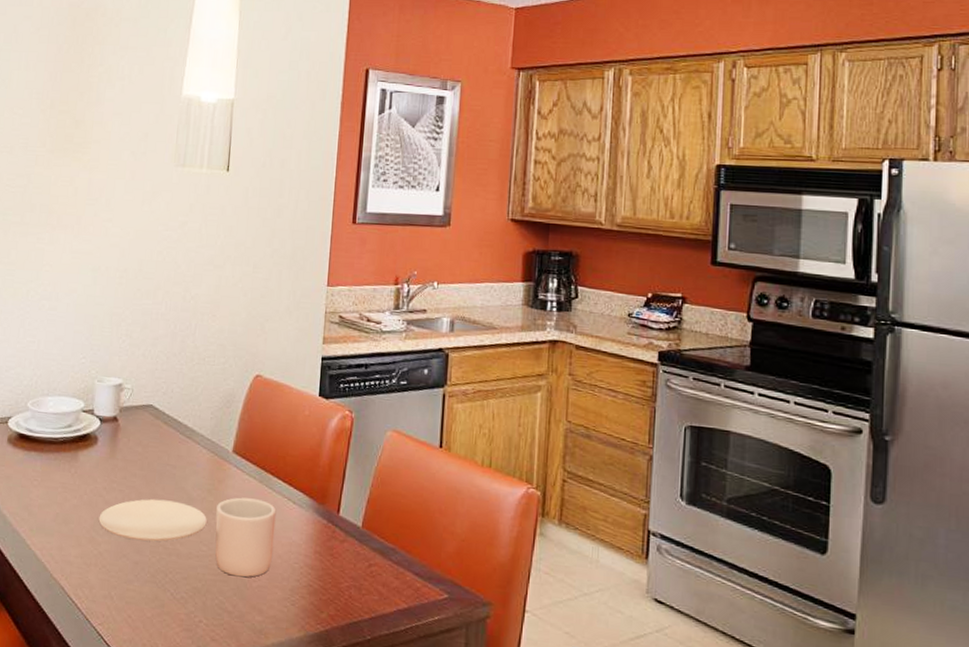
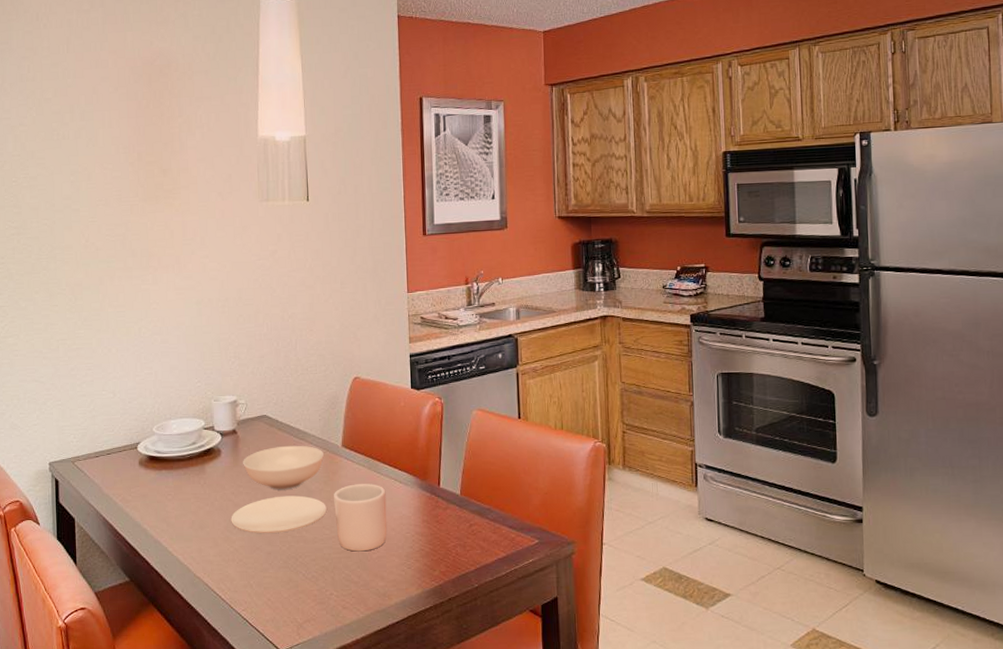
bowl: none [120,442,211,493] -> present [243,445,324,489]

